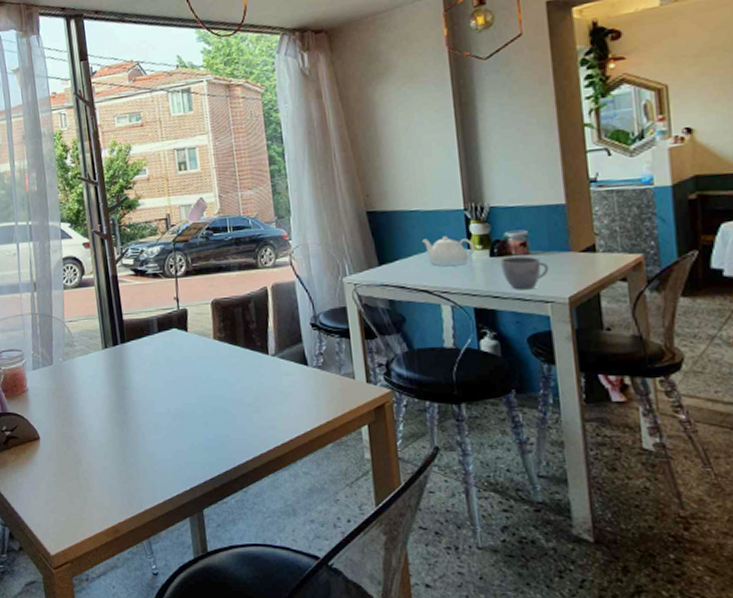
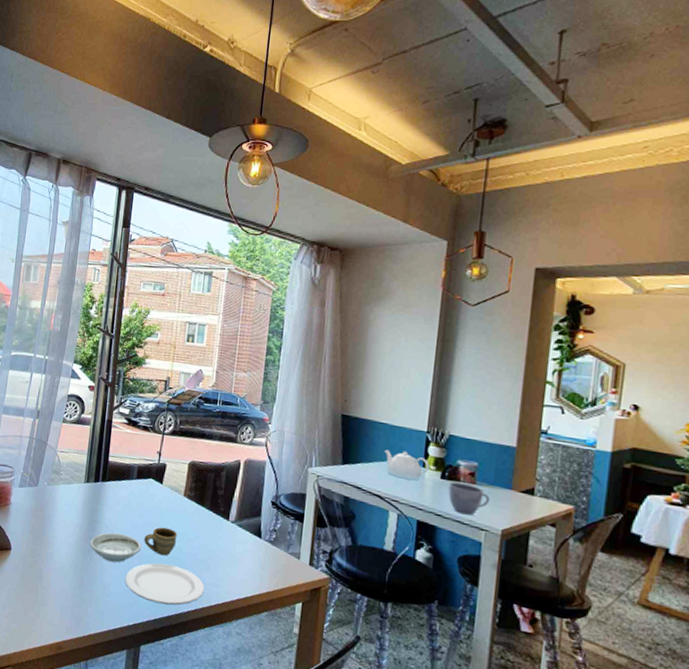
saucer: none [123,395,181,427] -> present [90,532,142,563]
plate: none [170,416,259,461] -> present [125,563,205,605]
cup: none [181,377,217,408] -> present [144,527,178,556]

